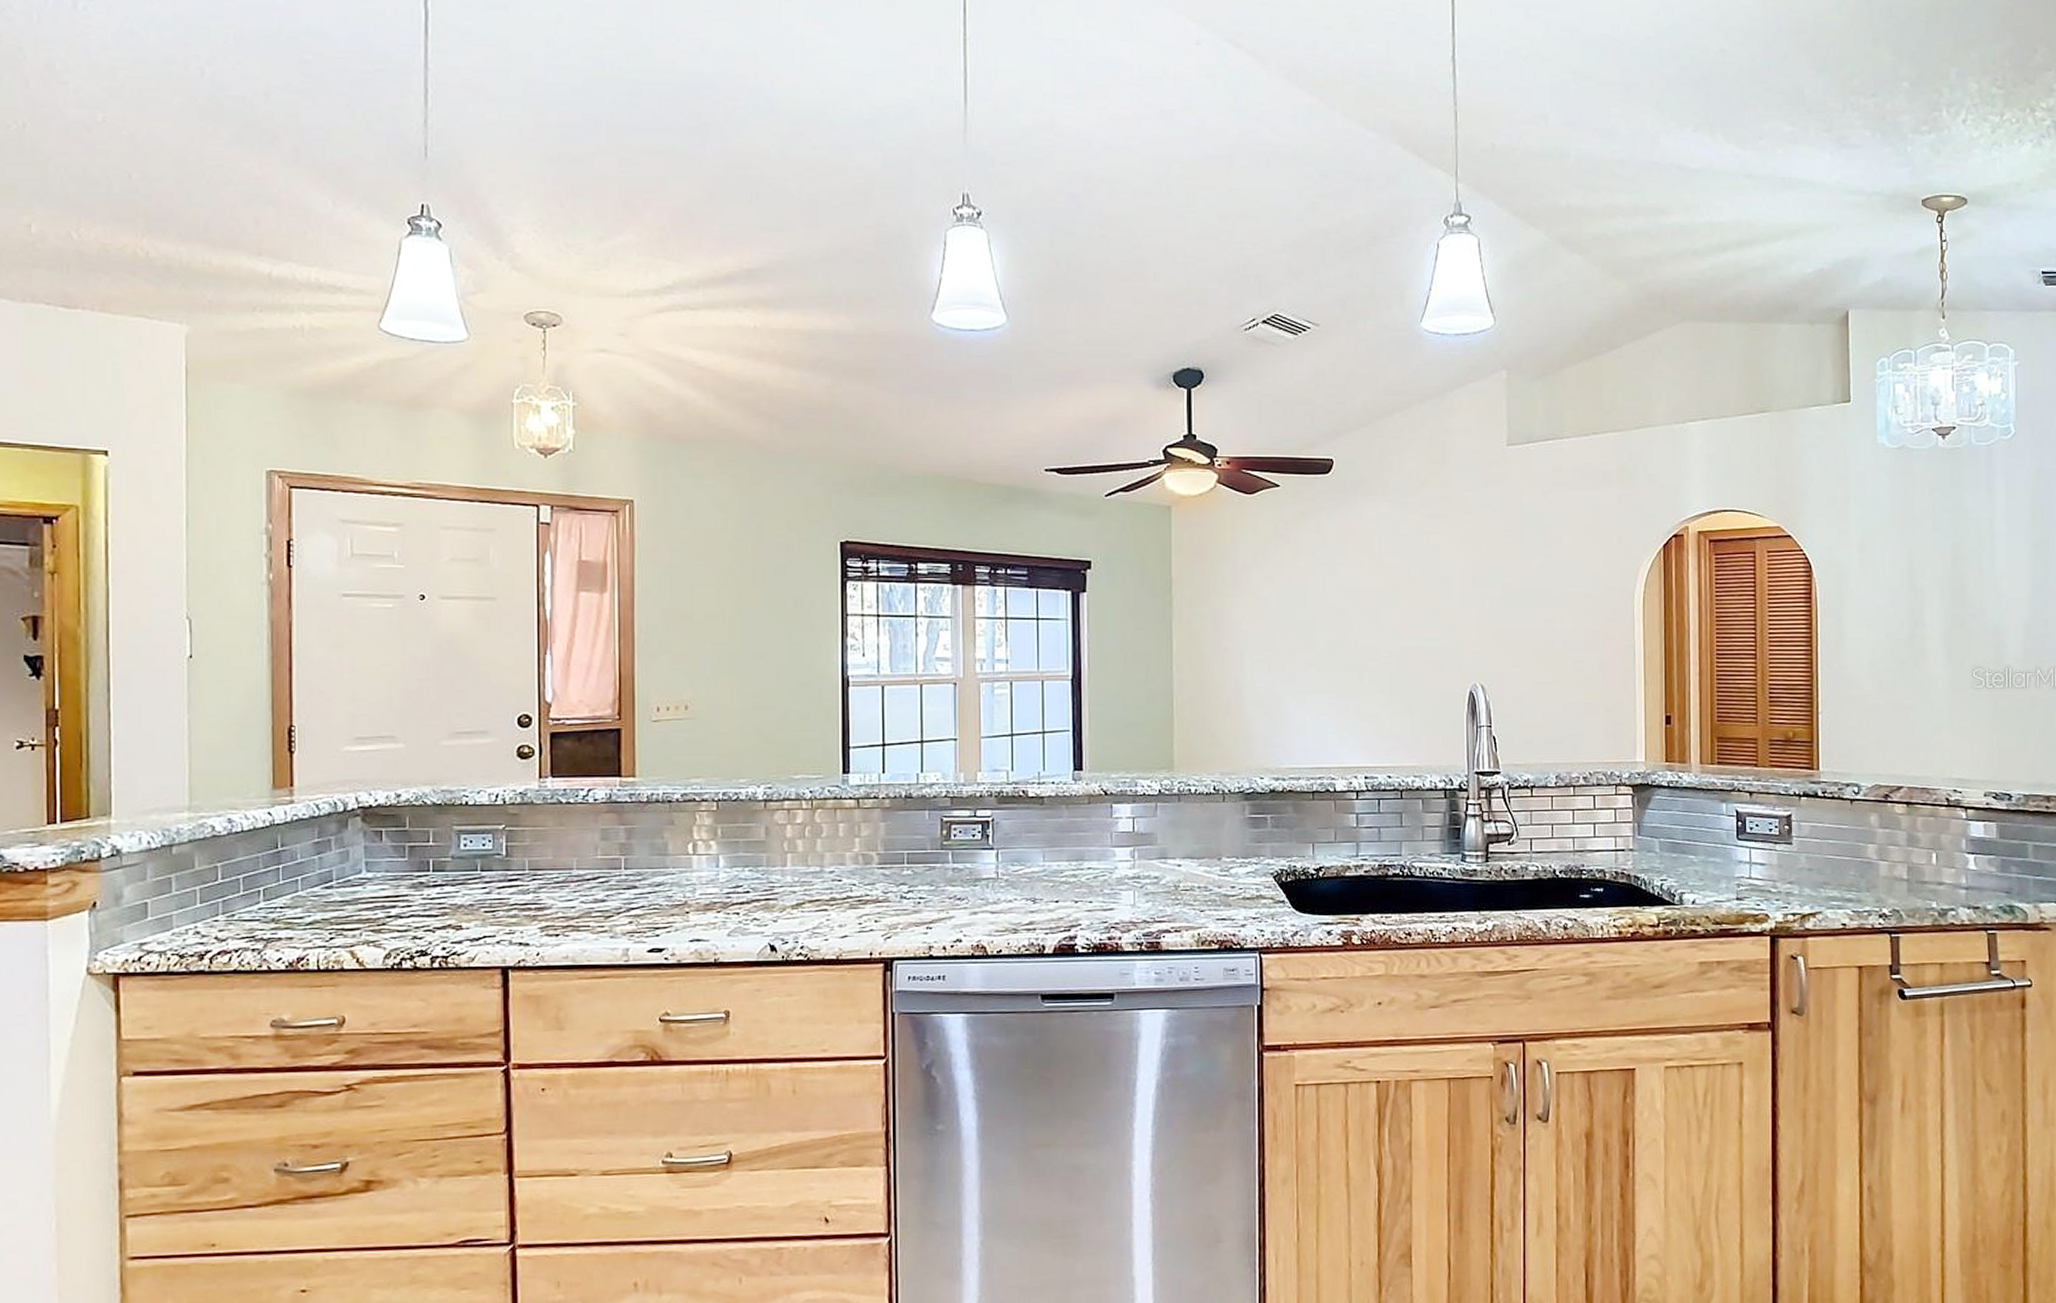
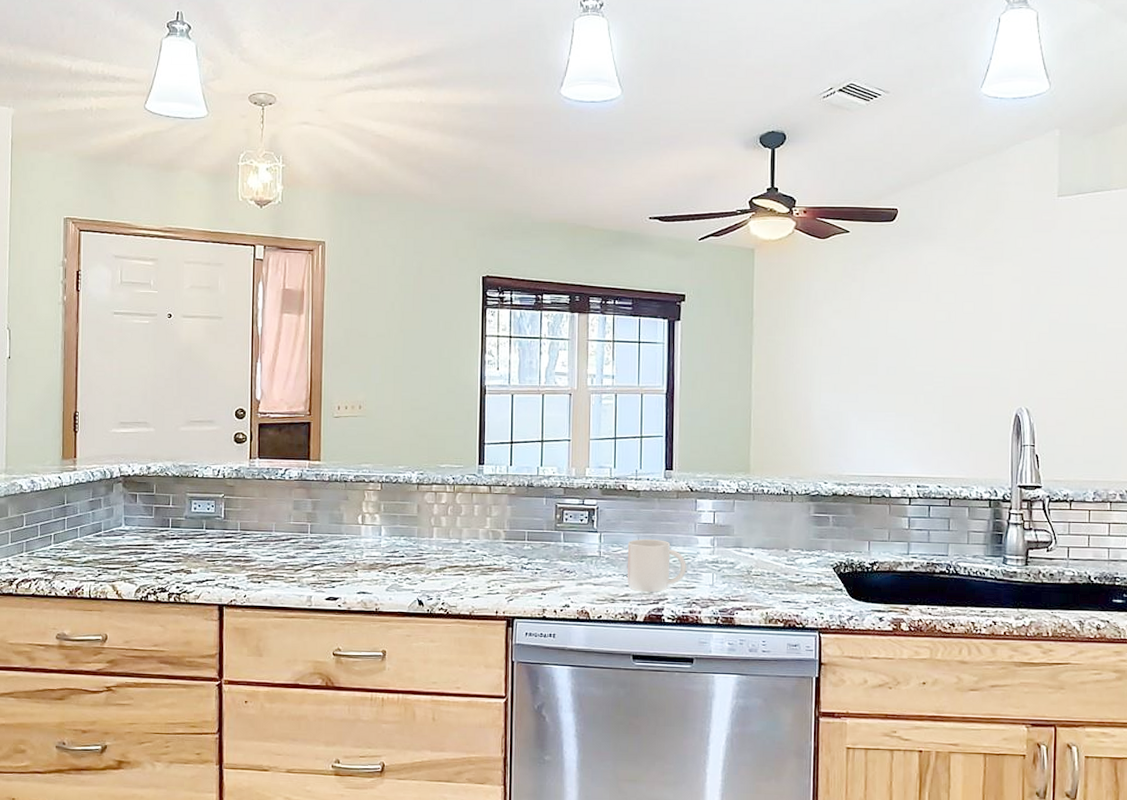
mug: none [1030,854,1102,919] -> present [627,539,686,593]

